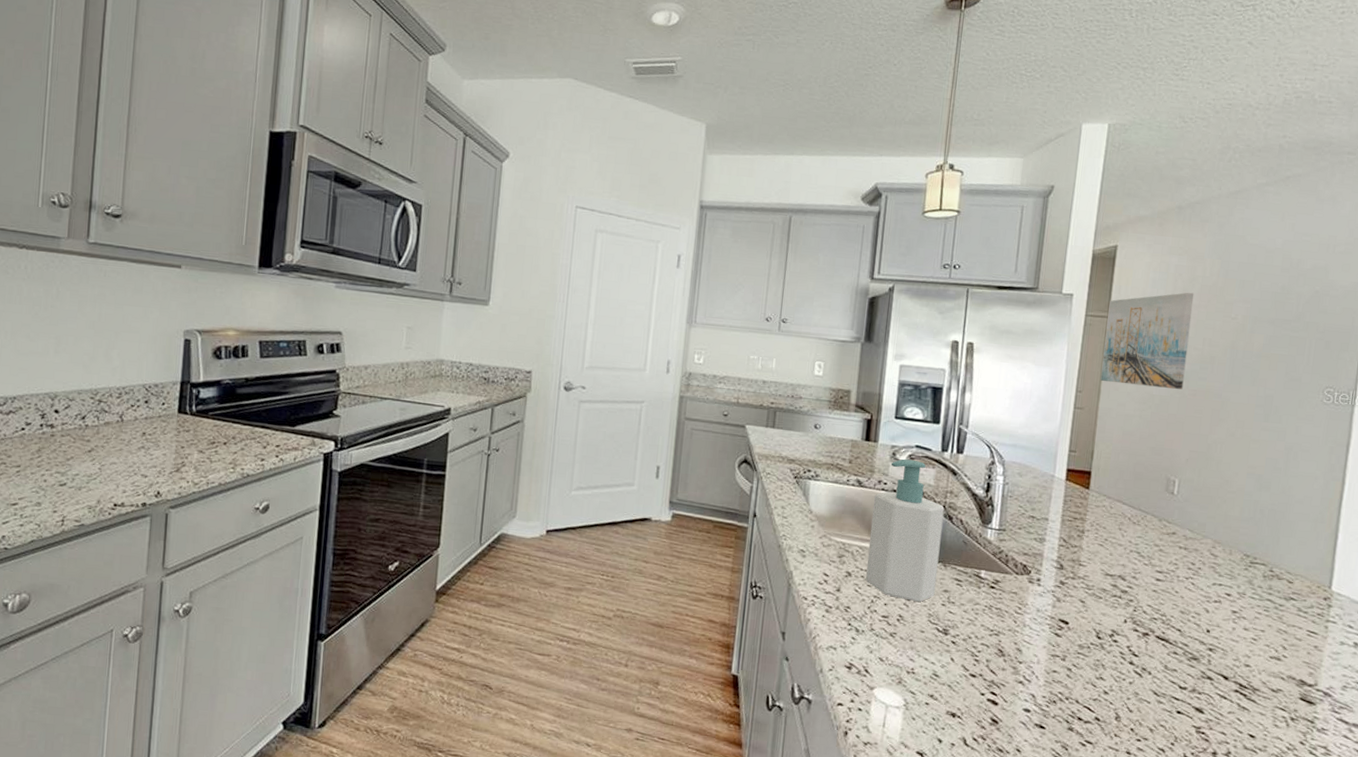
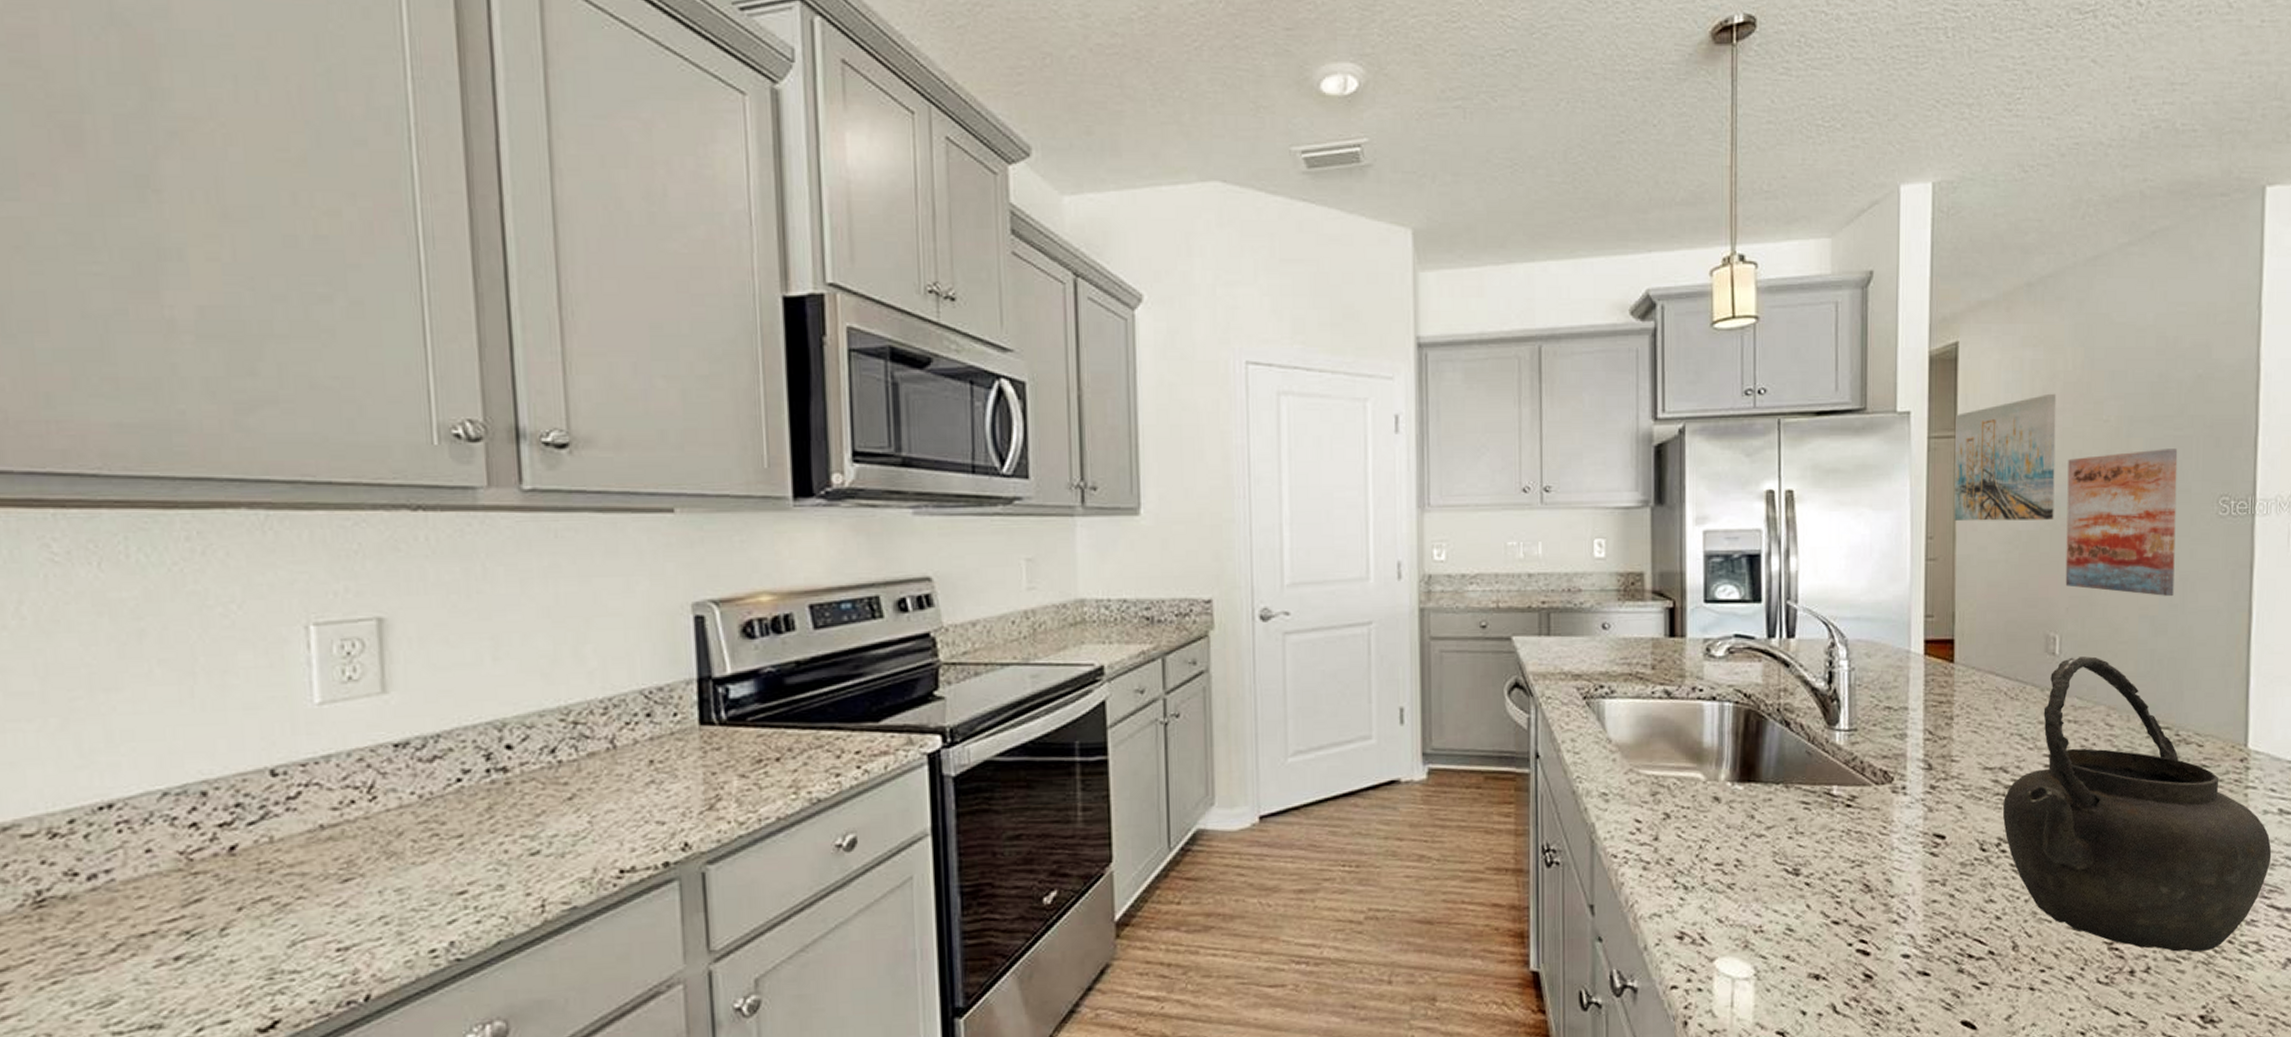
soap bottle: present [865,459,945,603] -> none [1688,654,1779,840]
kettle: none [1117,498,1345,747] -> present [2003,656,2272,952]
wall art: none [1187,344,1293,461] -> present [2065,448,2178,596]

